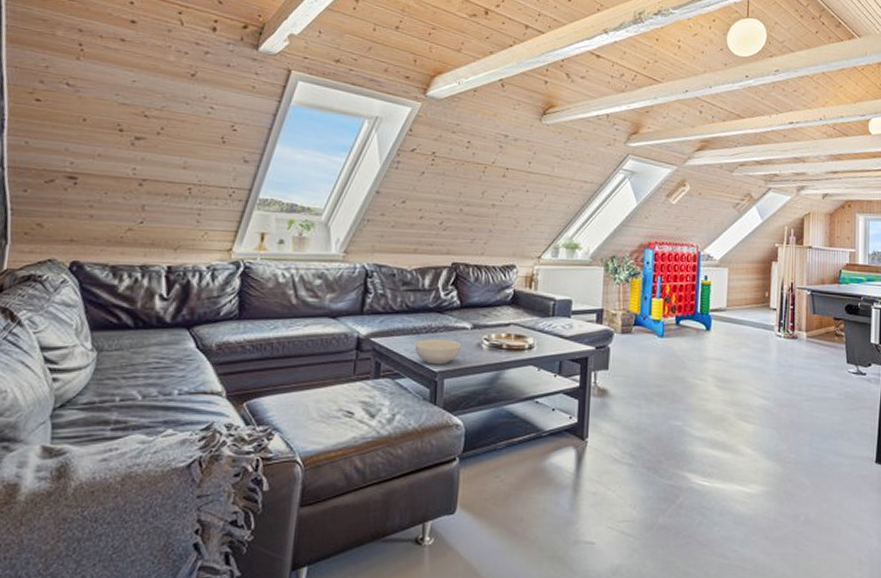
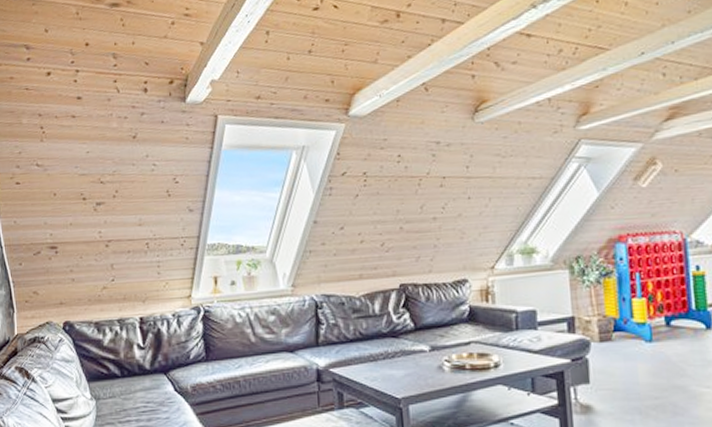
bowl: present [414,339,462,365] -> none [374,364,422,391]

